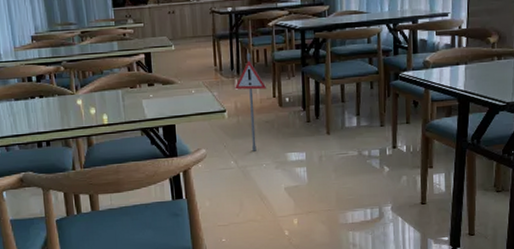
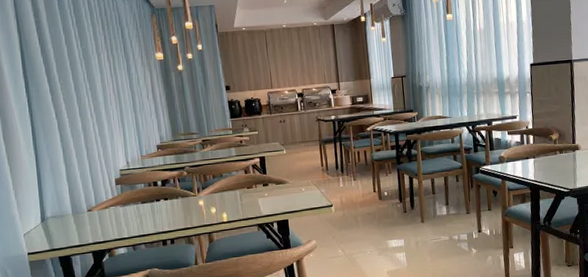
warning sign: present [235,52,267,151] -> none [340,154,368,240]

